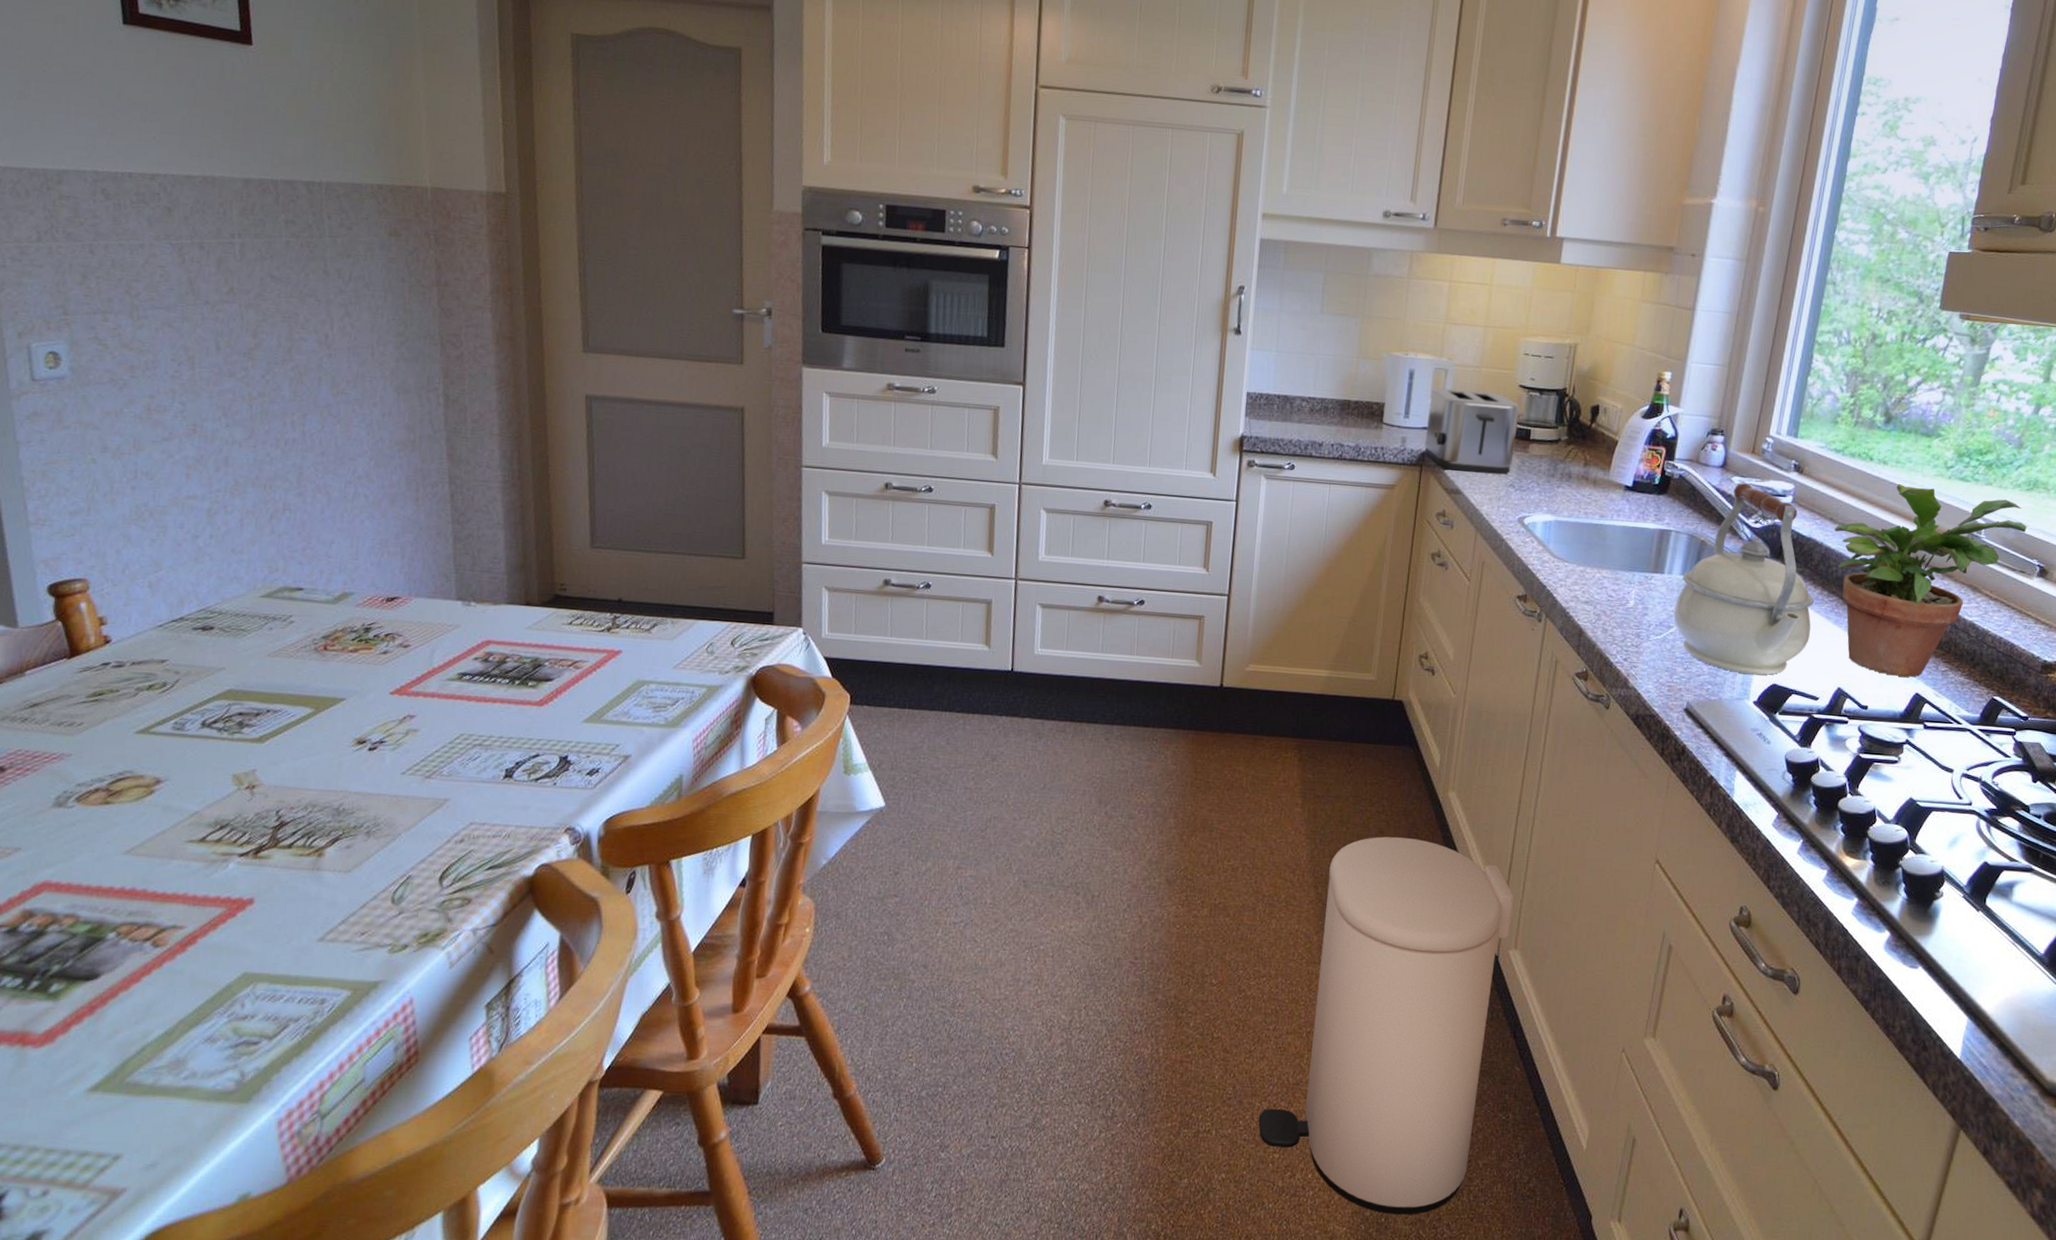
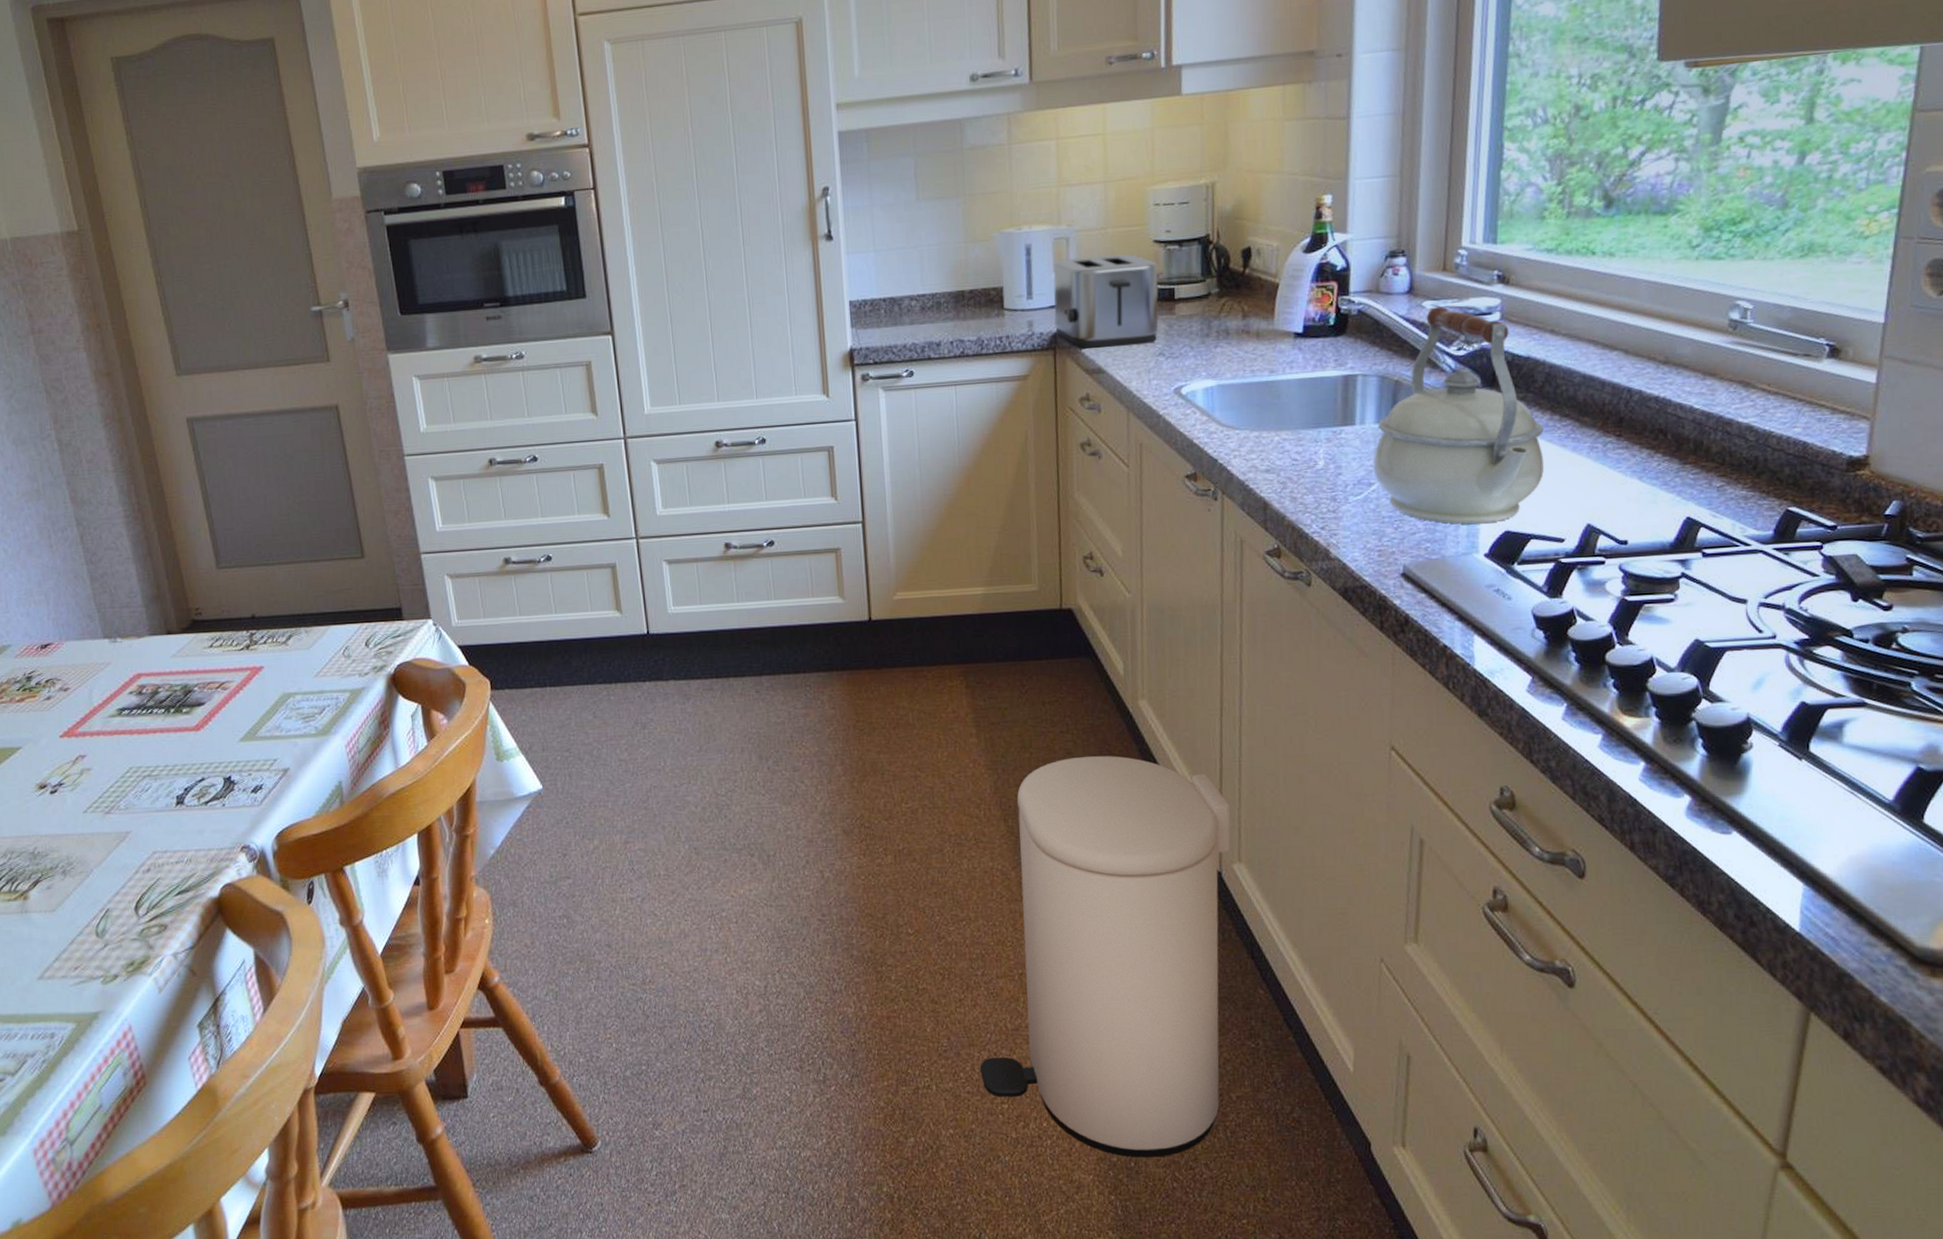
potted plant: present [1834,483,2027,677] -> none [1557,272,1806,501]

